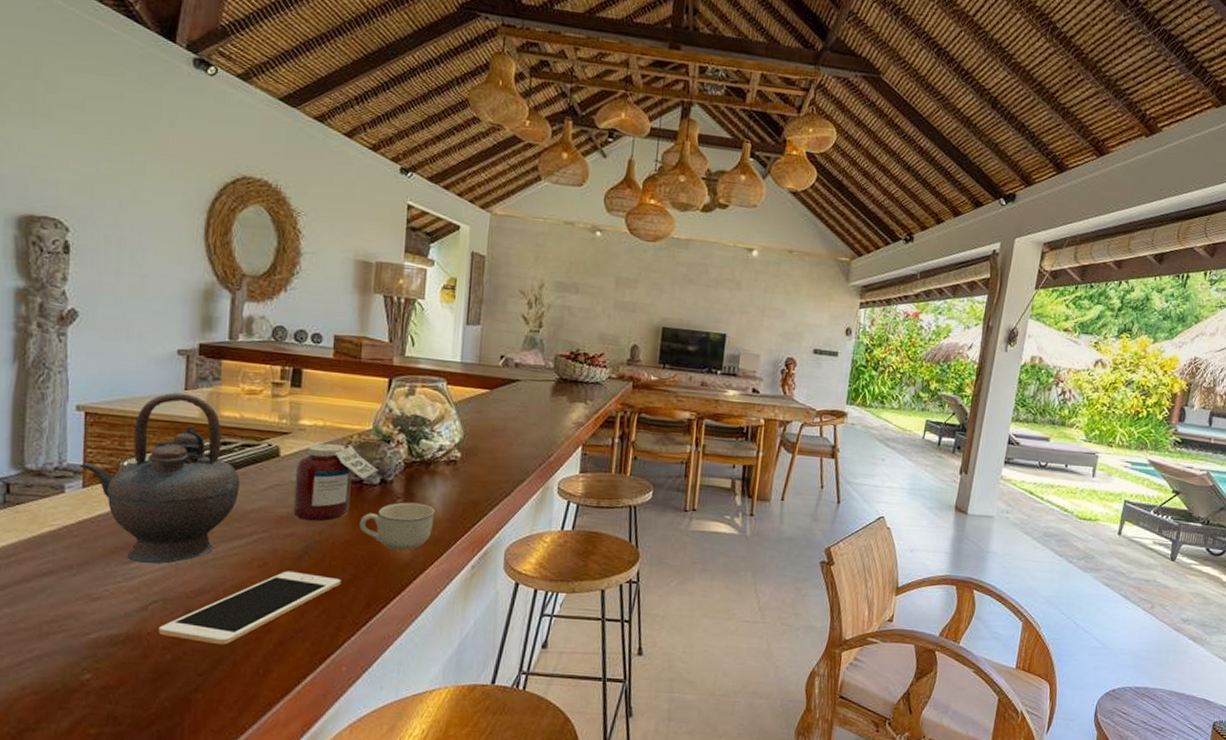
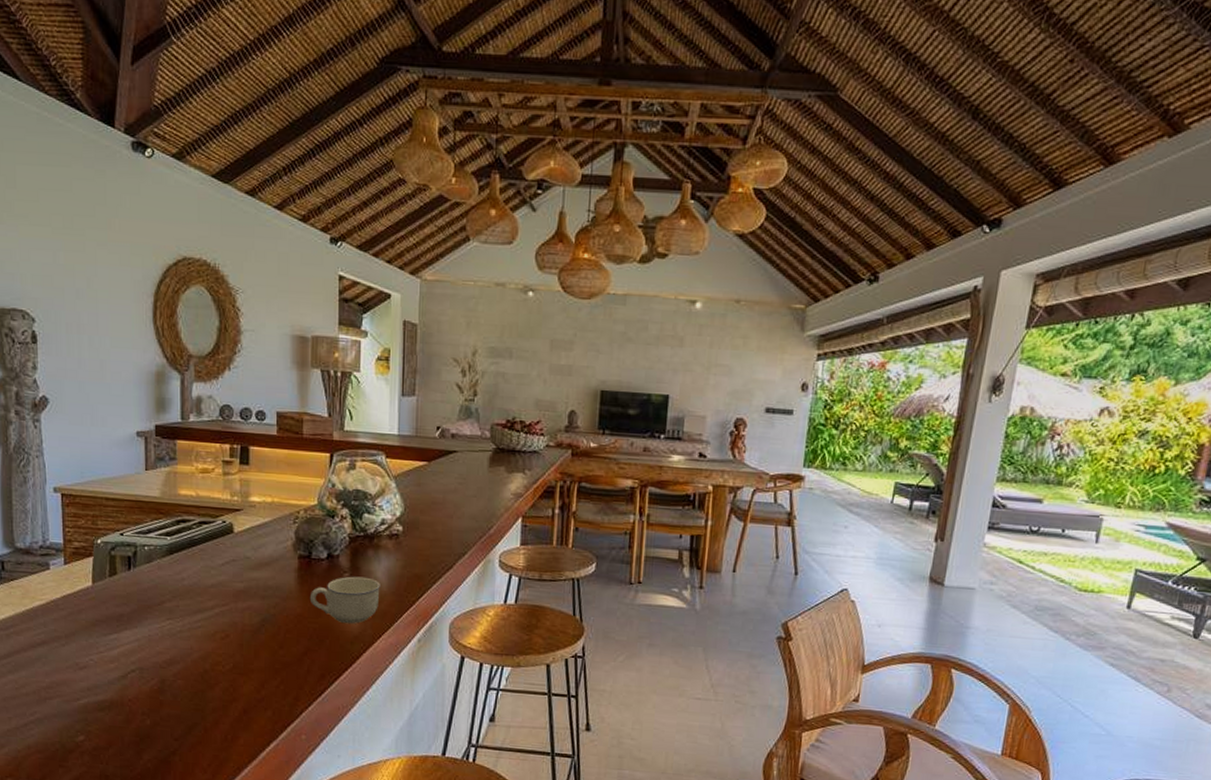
teapot: present [80,392,241,564] -> none [60,473,200,636]
cell phone: present [158,571,342,645] -> none [138,643,297,712]
jar: present [293,443,378,522] -> none [249,519,325,596]

